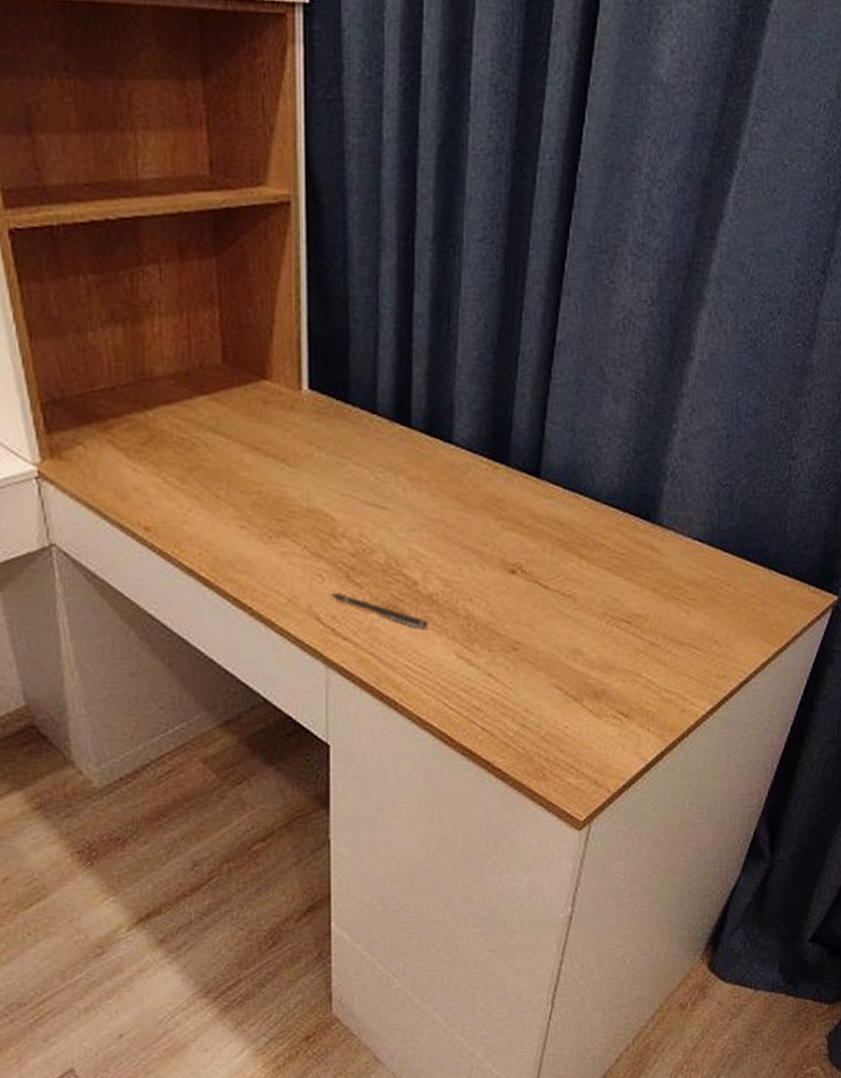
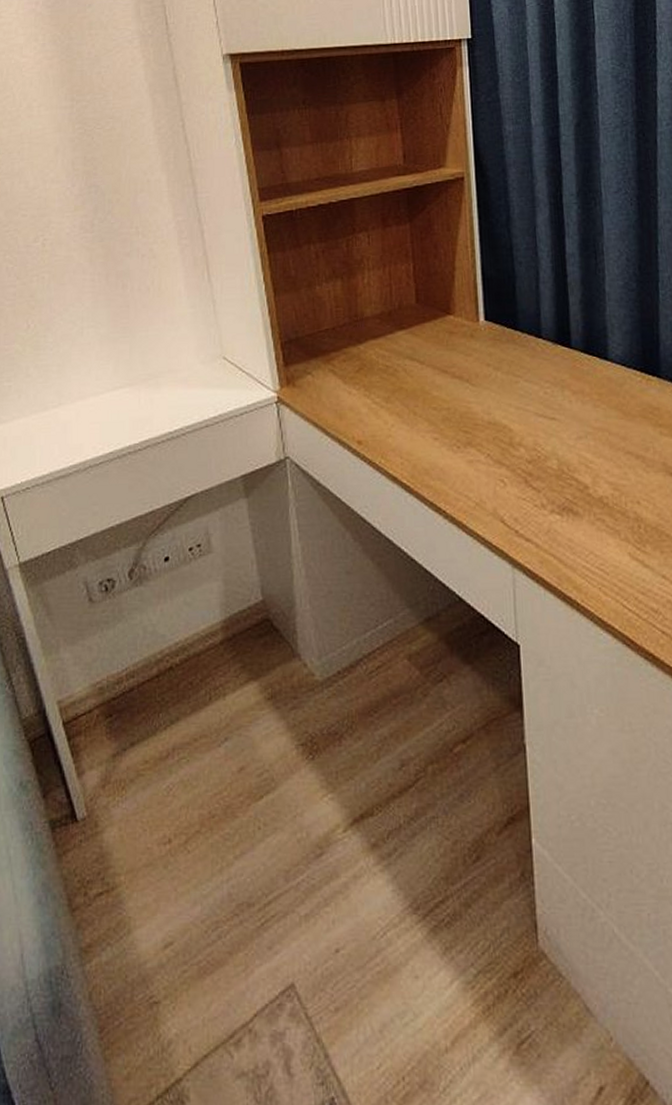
pen: present [329,593,428,628] -> none [511,497,601,530]

